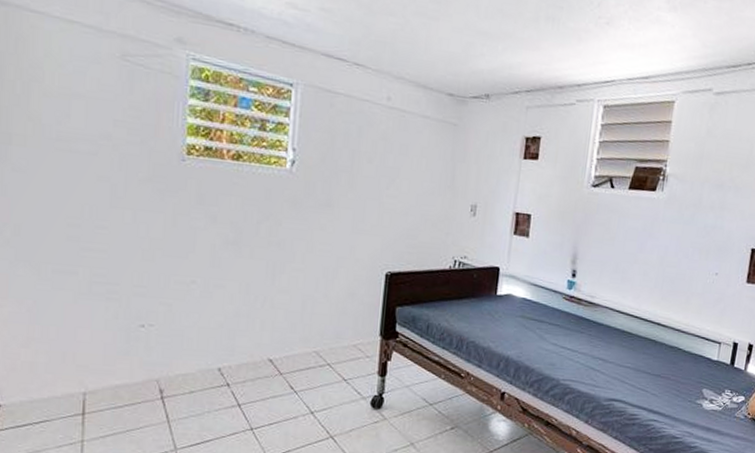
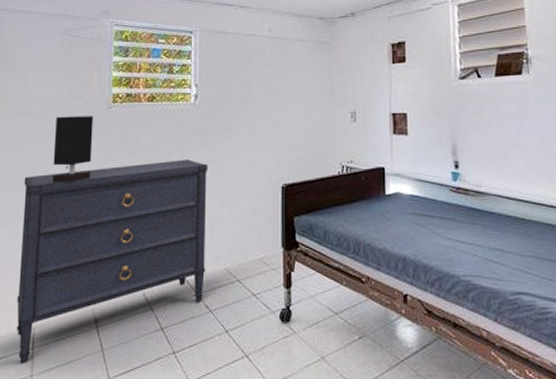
dresser: none [62,226,303,429] -> present [17,159,209,364]
table lamp: none [106,161,161,241] -> present [52,116,93,183]

